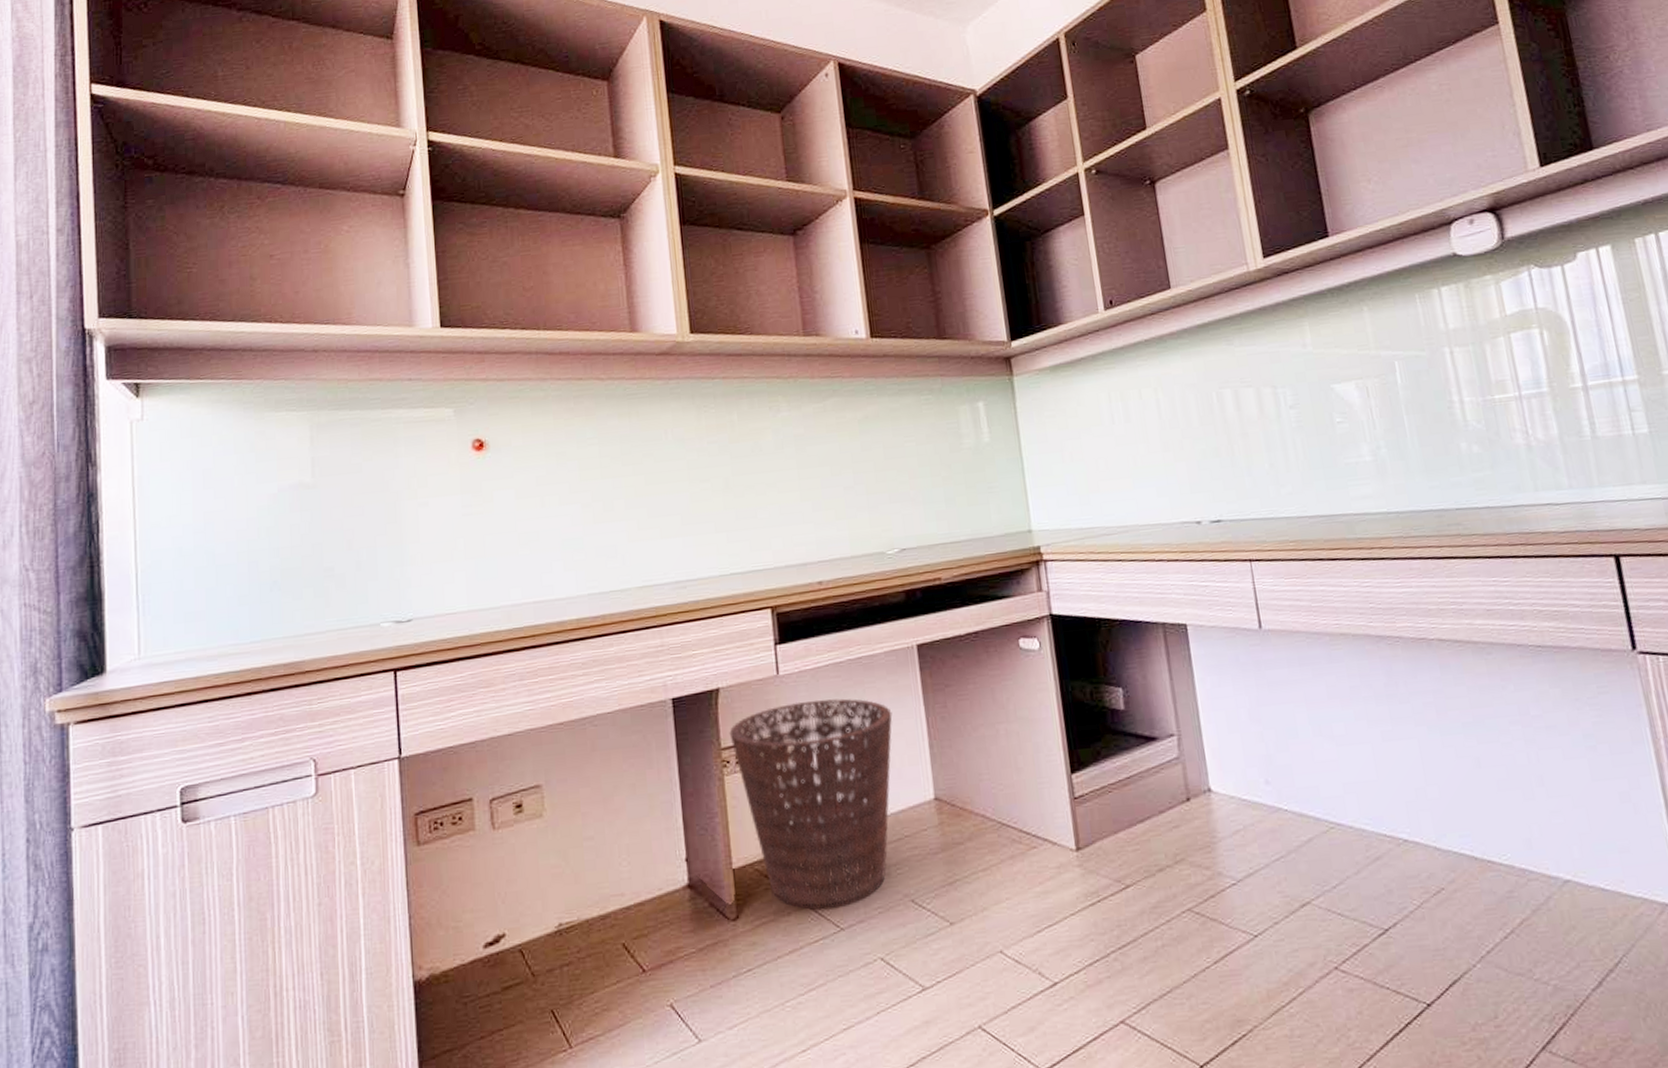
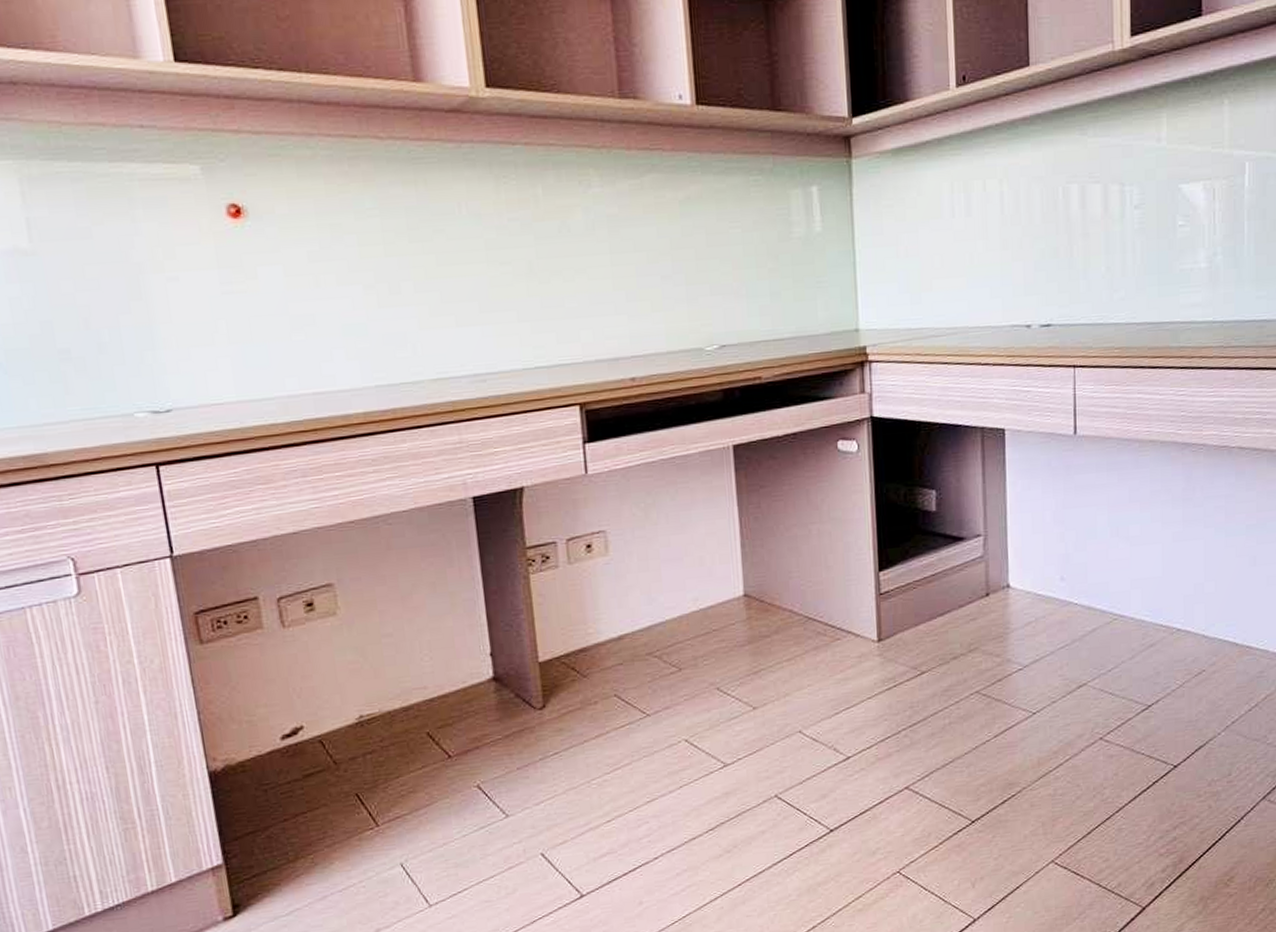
basket: present [729,698,893,910] -> none [534,498,705,698]

